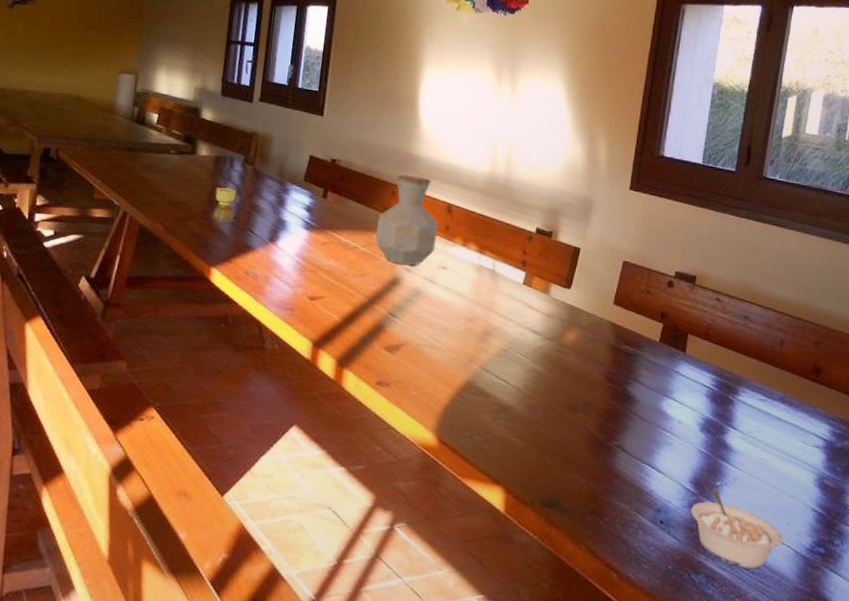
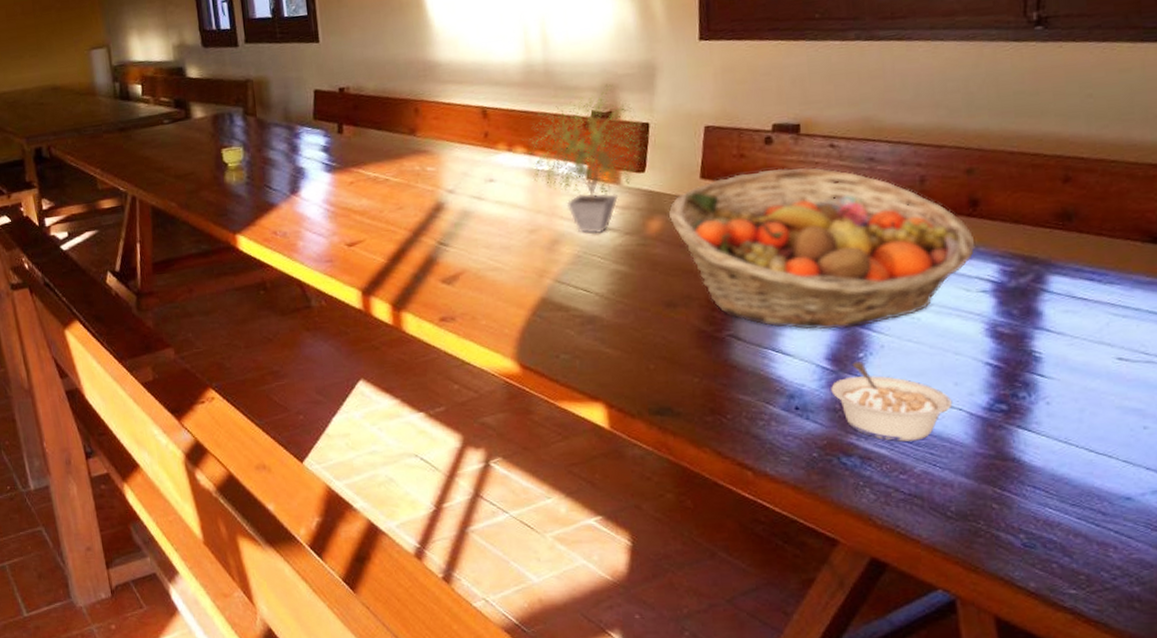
vase: present [375,174,439,266] -> none [405,84,477,187]
potted plant: none [476,207,580,334] -> present [522,83,651,234]
fruit basket: none [583,306,815,459] -> present [668,167,976,330]

